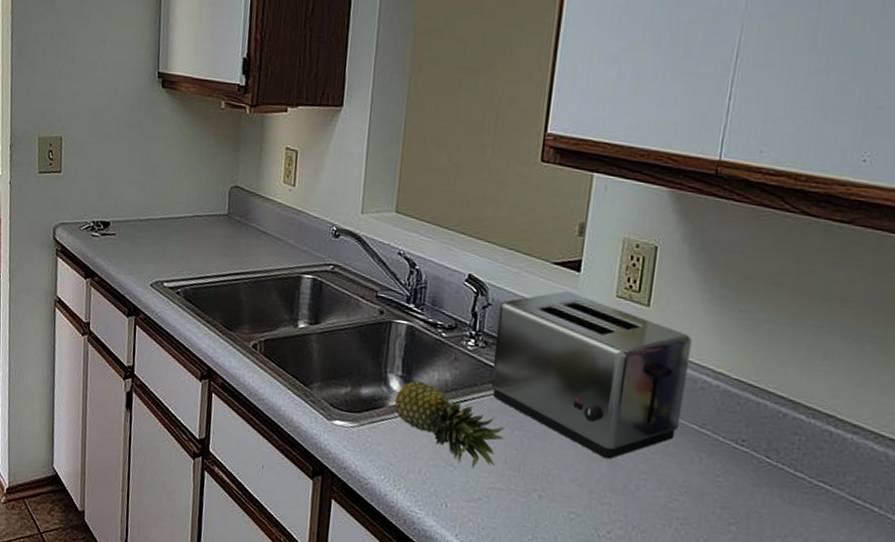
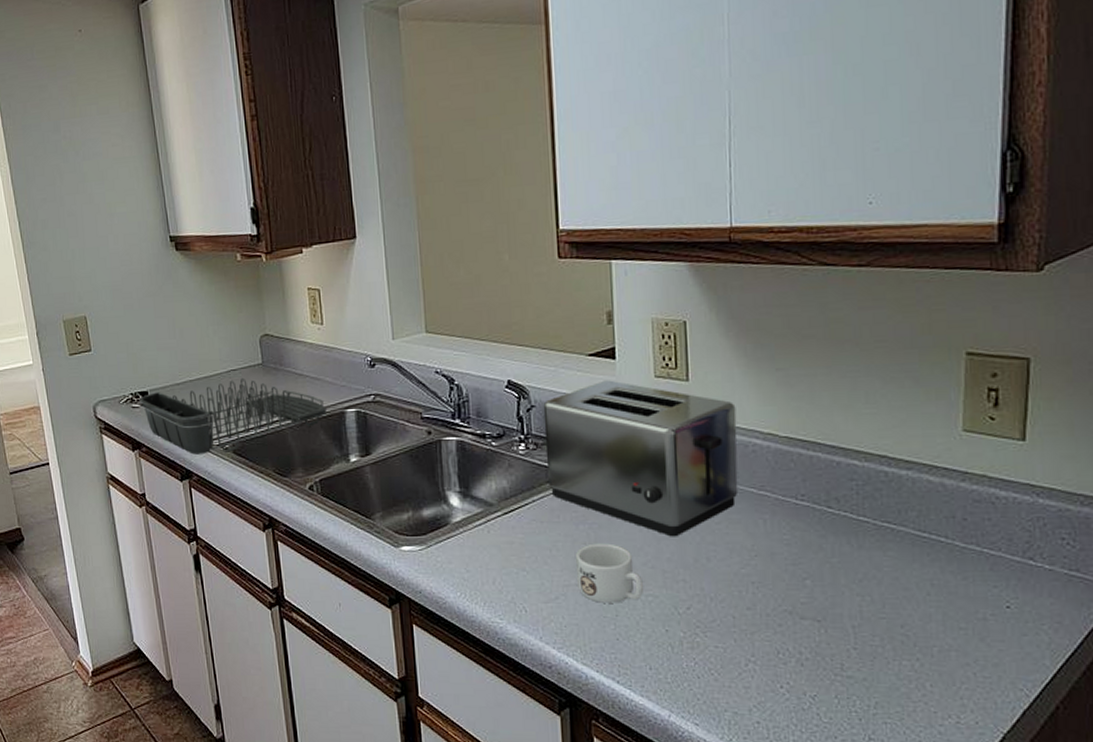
dish rack: none [99,224,284,297] -> present [139,377,327,455]
fruit: present [394,380,505,469] -> none [457,493,570,570]
mug: none [501,451,568,516] -> present [575,543,643,603]

